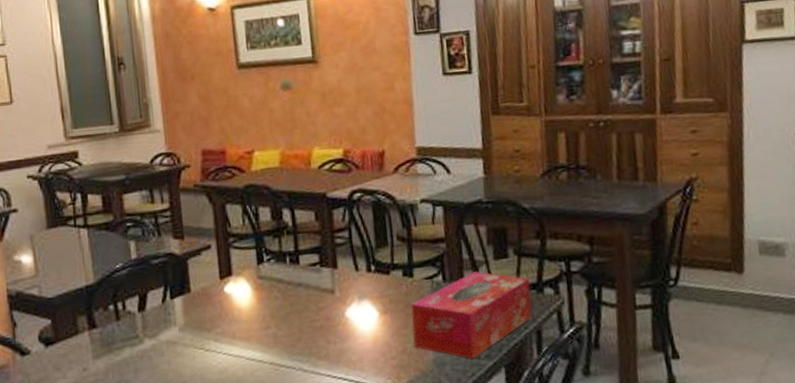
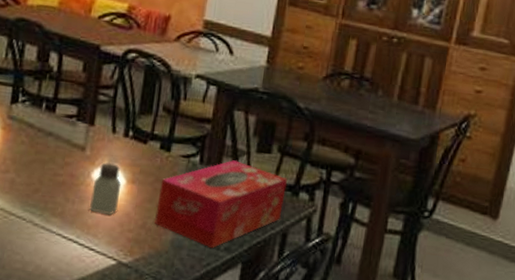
saltshaker: none [348,298,377,348] -> present [90,162,122,215]

